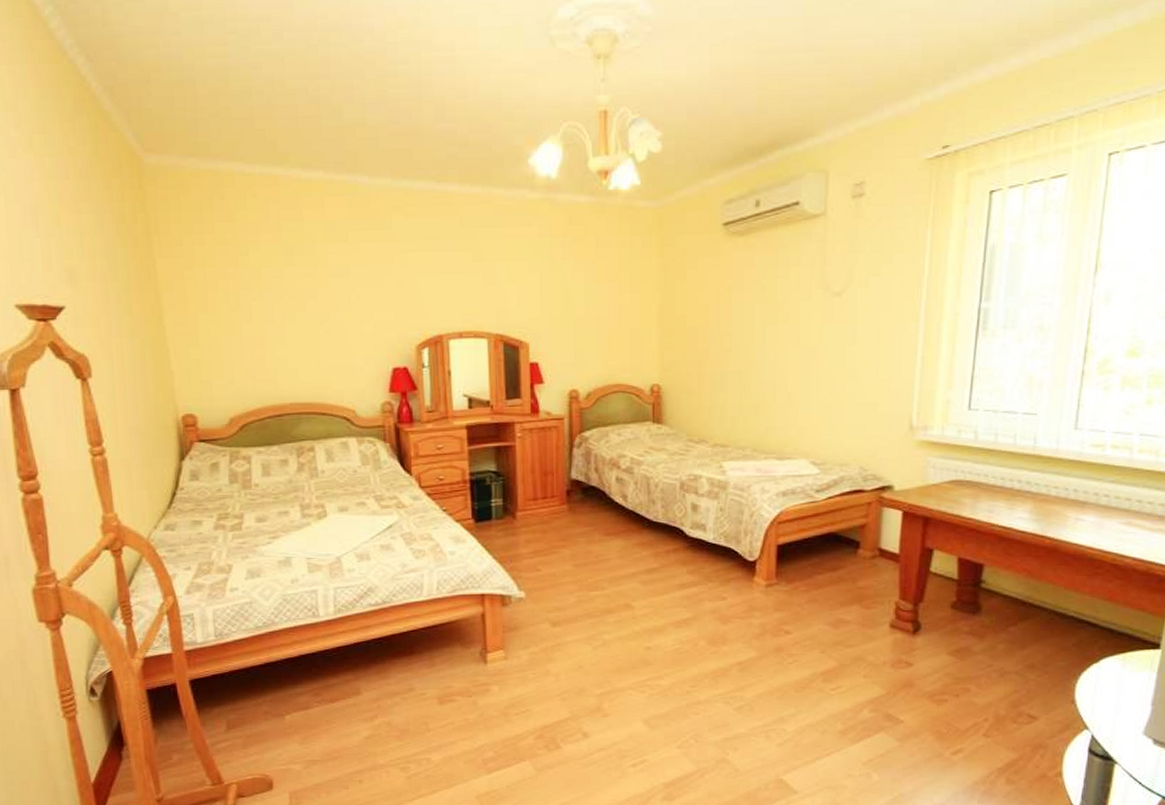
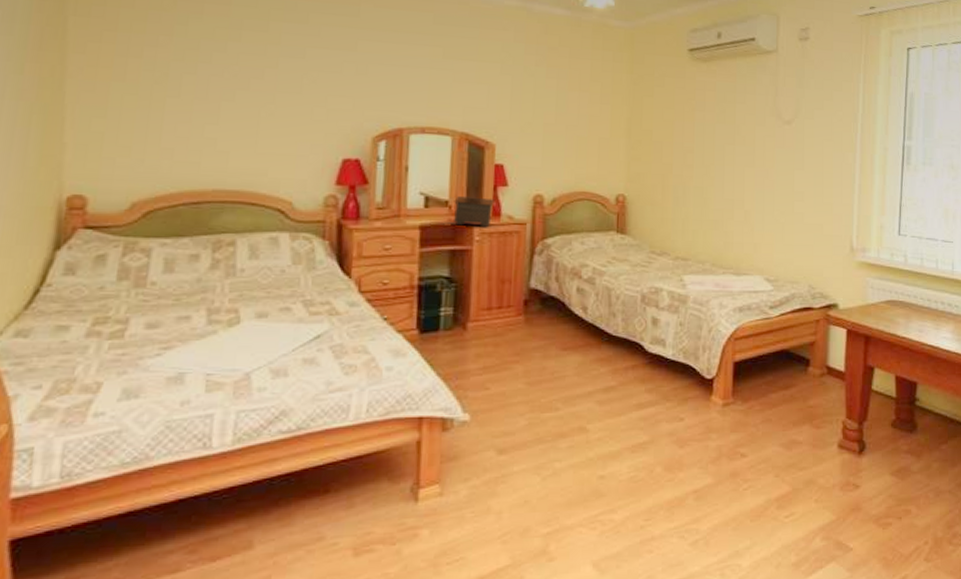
jewelry box: none [495,396,532,425] -> present [453,196,494,228]

